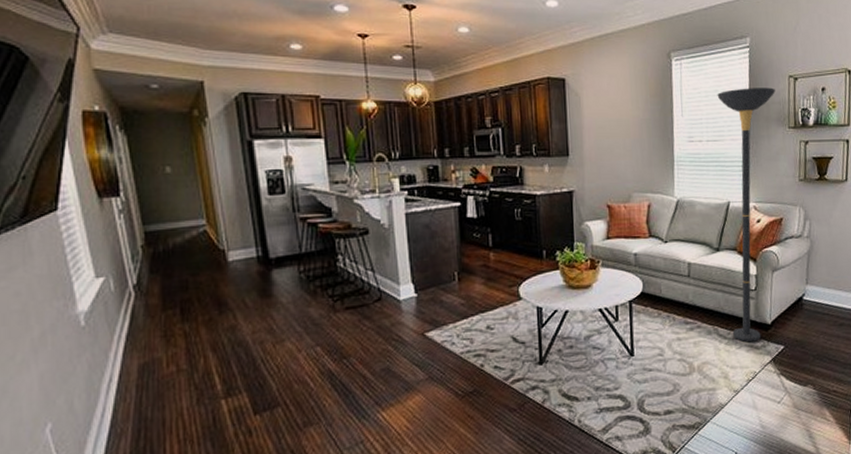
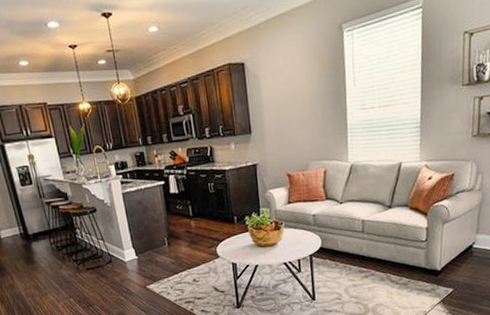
floor lamp: present [717,87,775,342] -> none [389,46,449,287]

